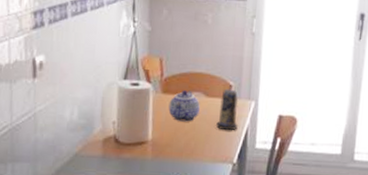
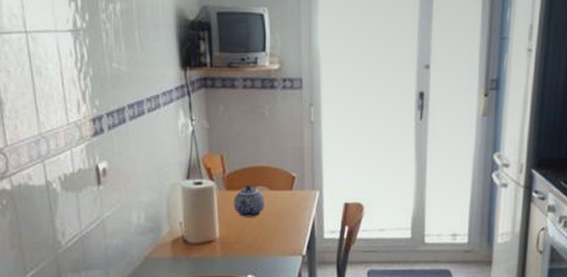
candle: present [216,88,239,131] -> none [282,180,304,223]

